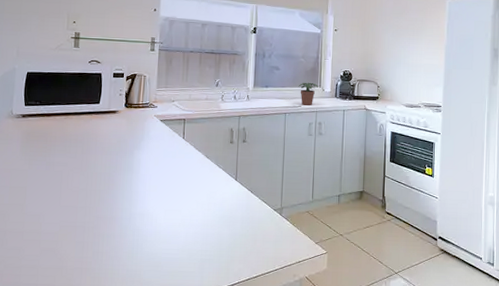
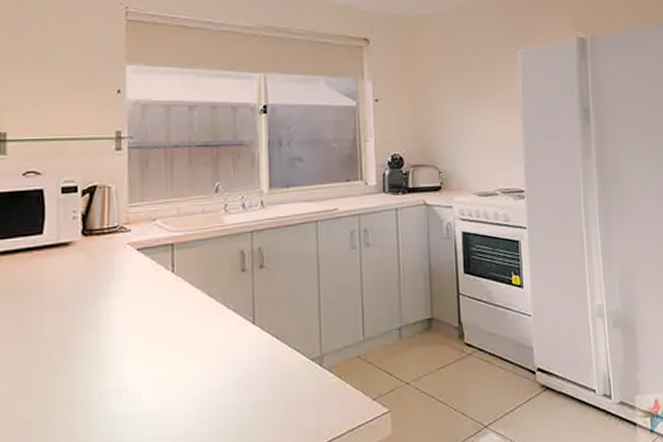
potted plant: present [298,82,318,105] -> none [331,175,359,207]

